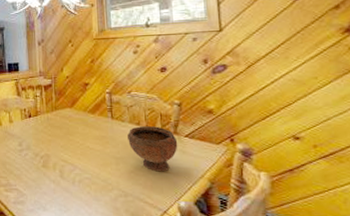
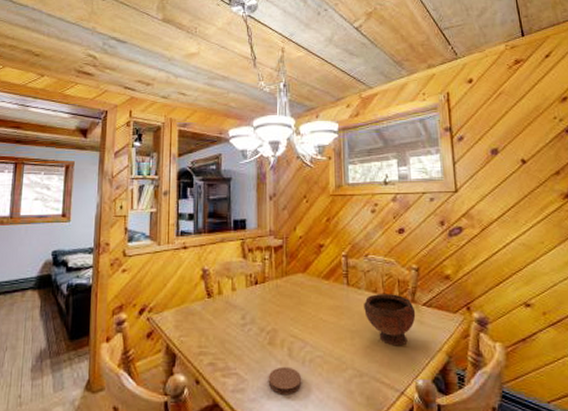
coaster: none [43,185,73,208] -> present [268,366,302,394]

